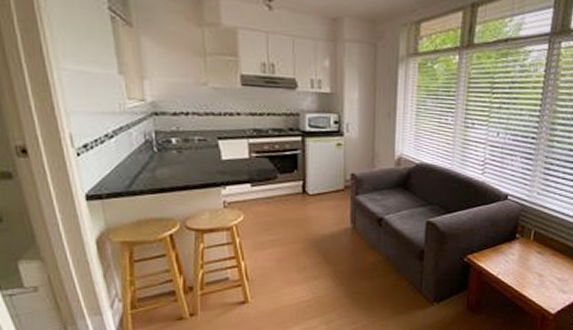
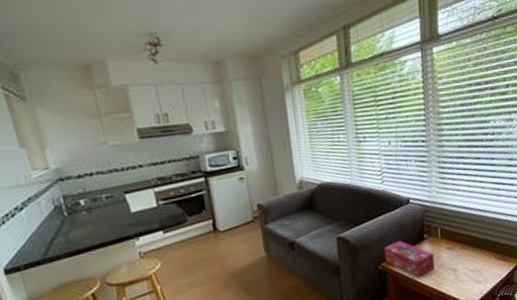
tissue box: none [472,236,524,276] -> present [384,241,435,277]

